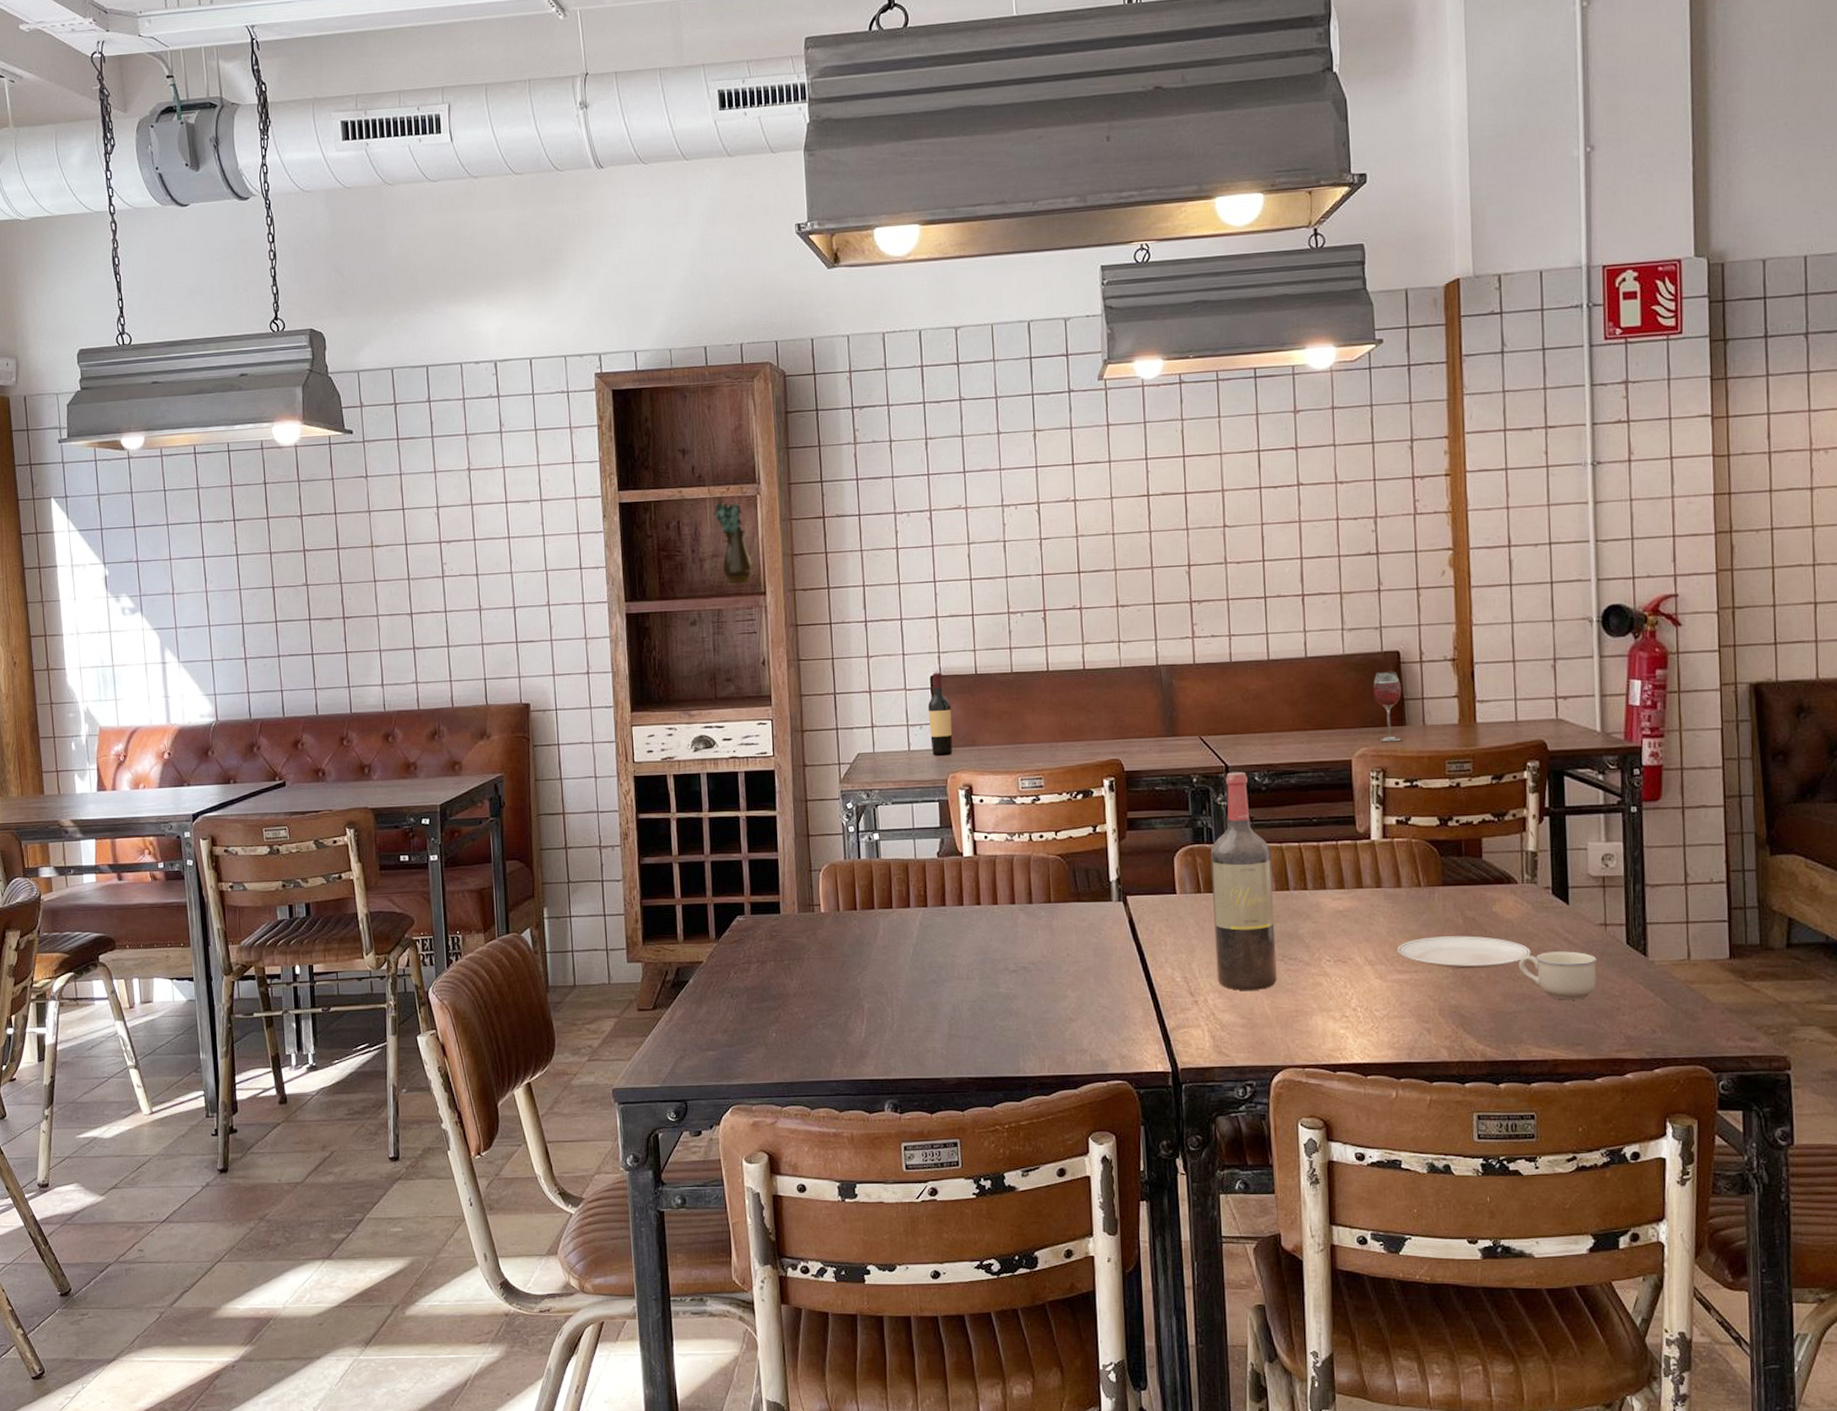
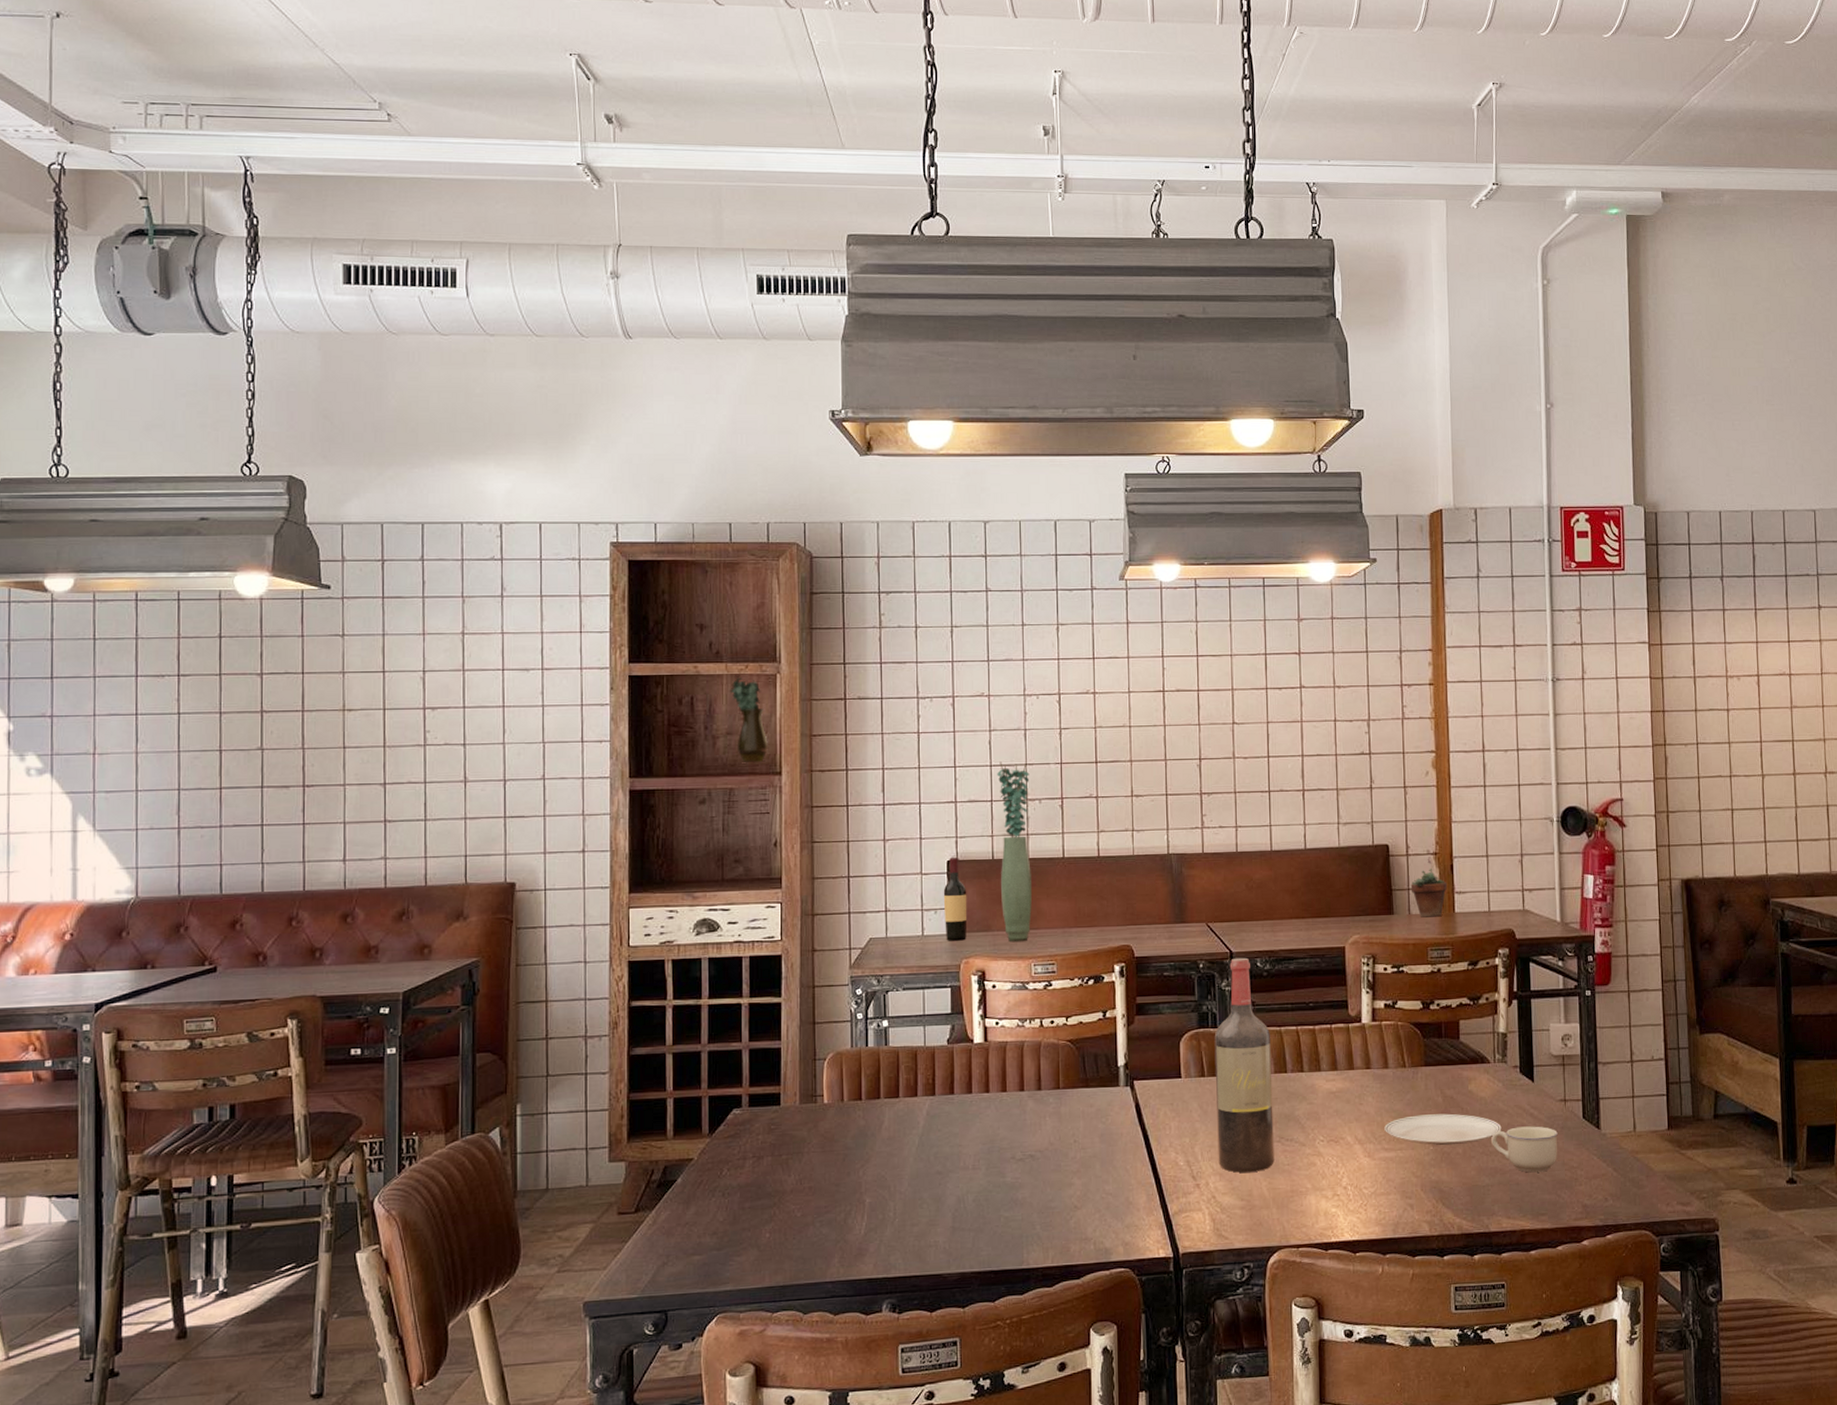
vase: none [977,575,1018,757] -> present [997,762,1033,943]
wineglass: present [1372,671,1402,743] -> none [1364,863,1390,930]
succulent plant: none [1425,663,1467,728] -> present [1410,857,1447,917]

